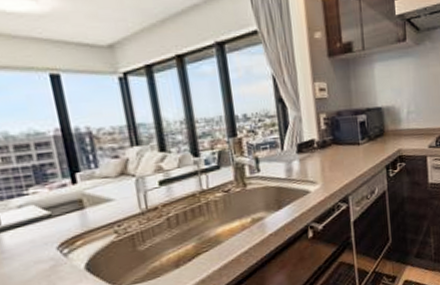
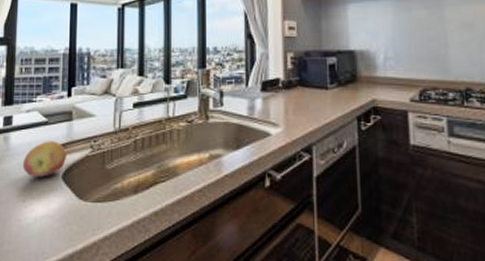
fruit: none [27,233,87,275] -> present [22,141,67,177]

